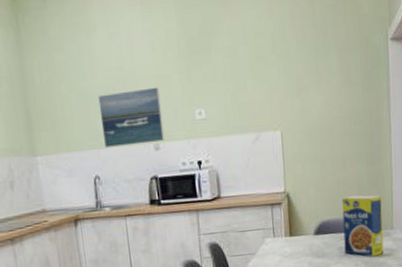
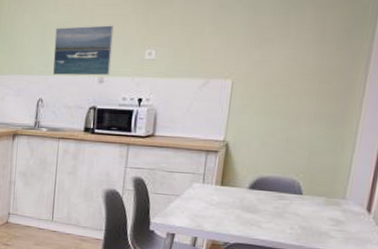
legume: present [341,195,384,257] -> none [280,156,339,224]

